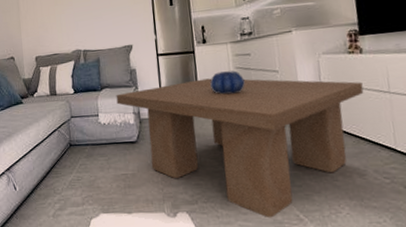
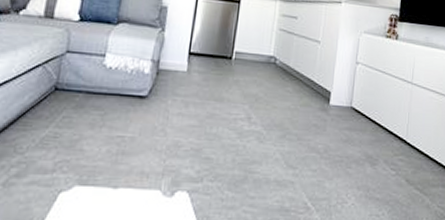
coffee table: present [116,78,364,218] -> none [133,33,392,205]
decorative bowl: present [210,70,245,95] -> none [248,30,285,58]

